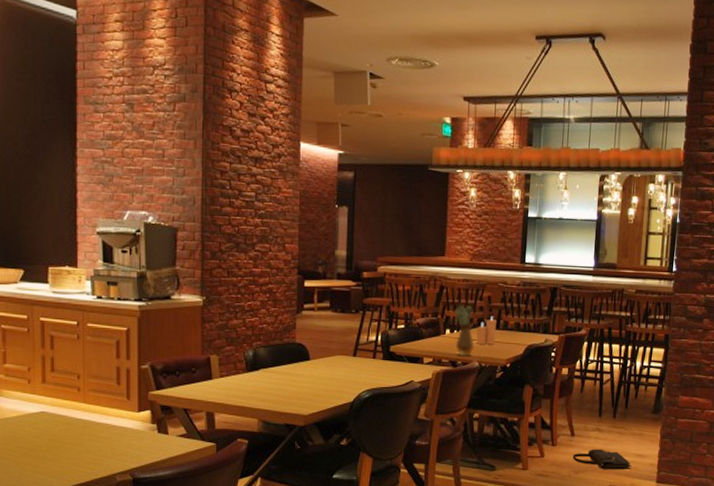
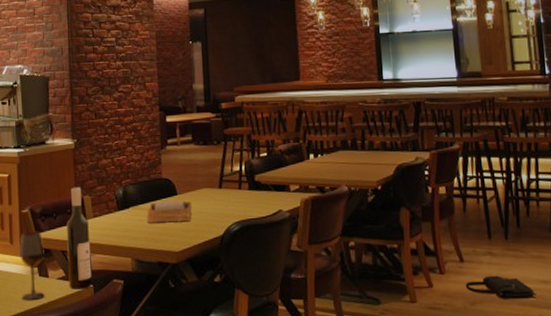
wine glass: none [137,388,165,455] -> present [19,231,45,300]
bottle: none [190,346,215,447] -> present [66,187,92,290]
napkin holder: none [277,365,324,387] -> present [147,200,192,223]
vase: present [454,302,475,356] -> none [316,125,341,181]
candle: present [476,317,496,345] -> none [341,138,363,168]

